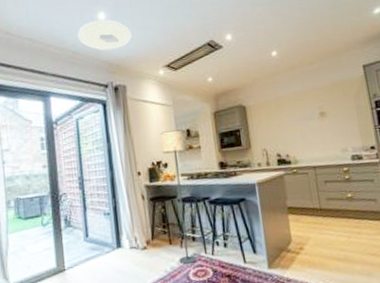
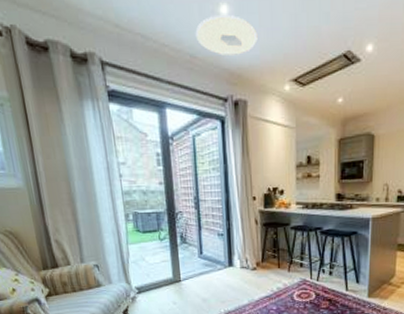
floor lamp: present [161,129,197,264] -> none [280,156,306,286]

